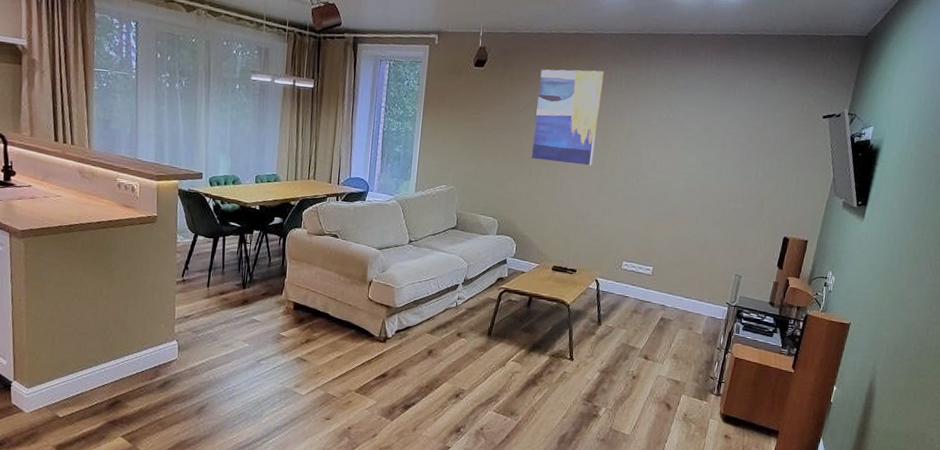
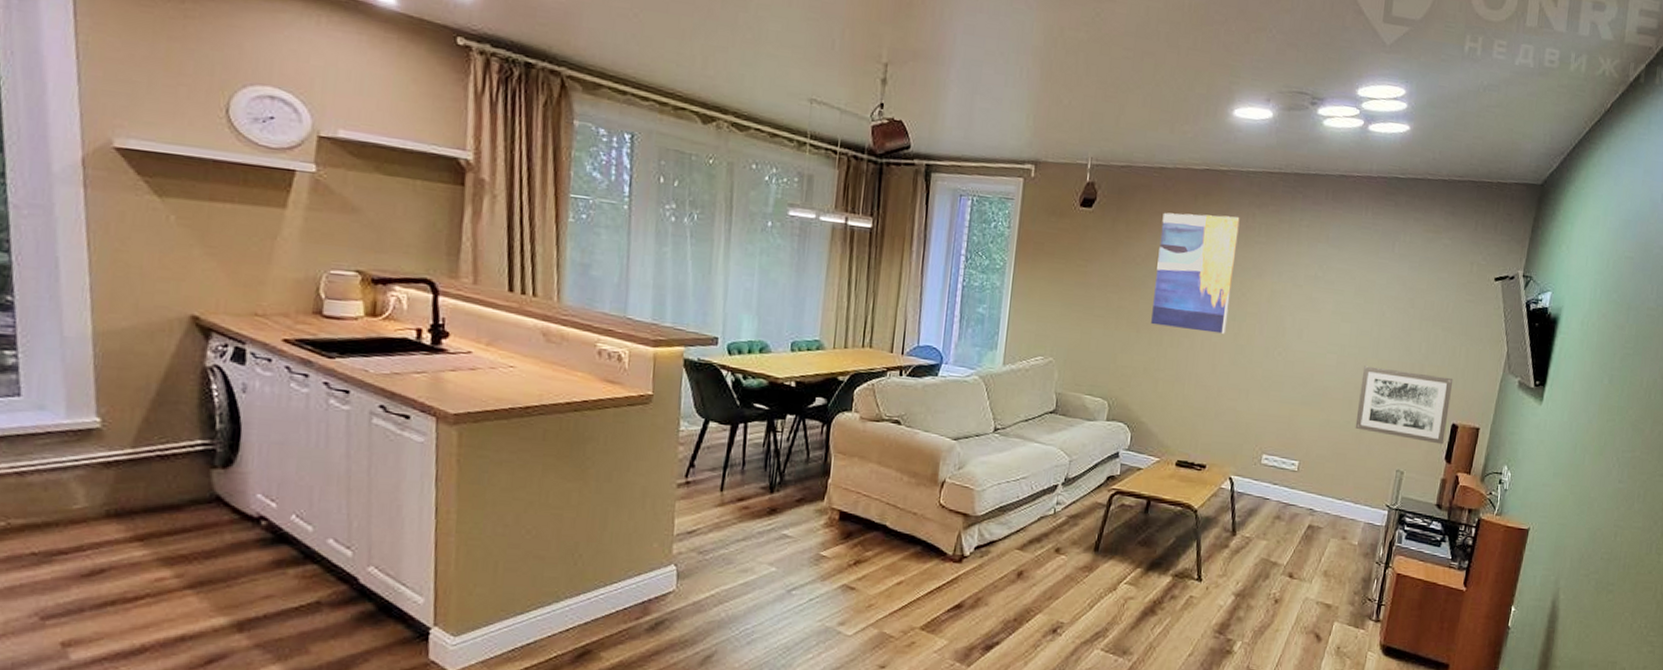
wall art: none [700,190,786,254] -> present [1355,366,1454,445]

